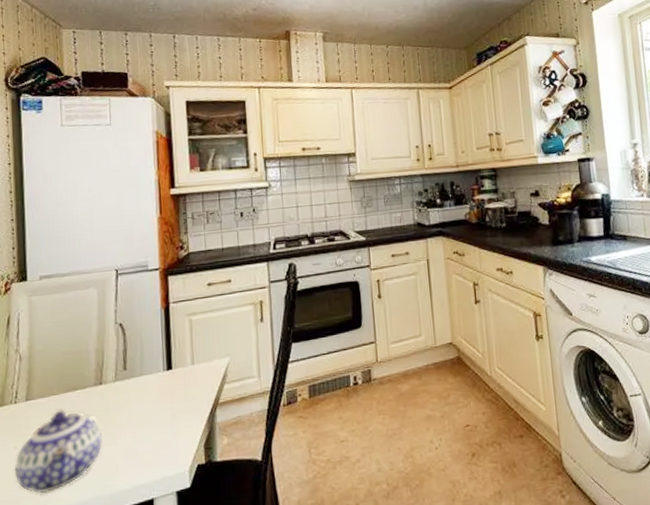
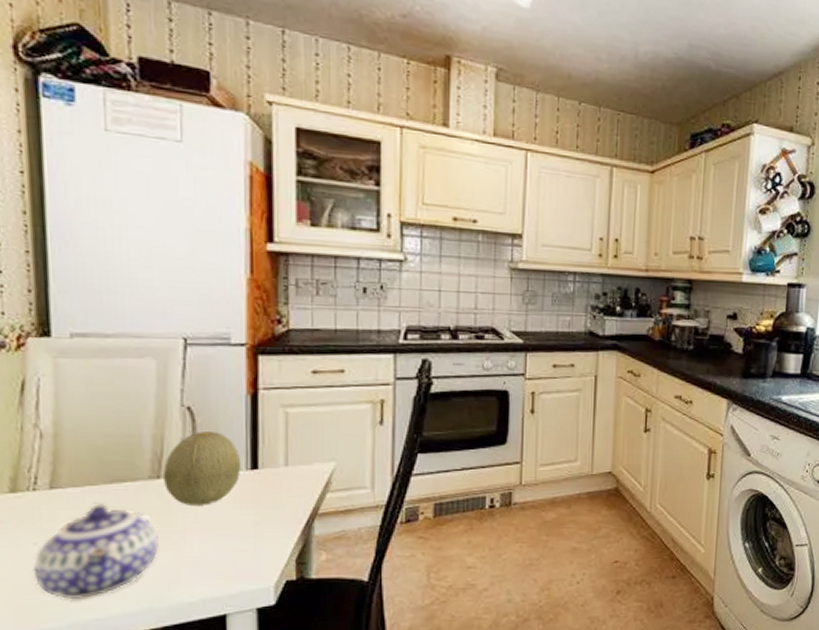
fruit: none [103,342,160,405] -> present [162,432,242,505]

